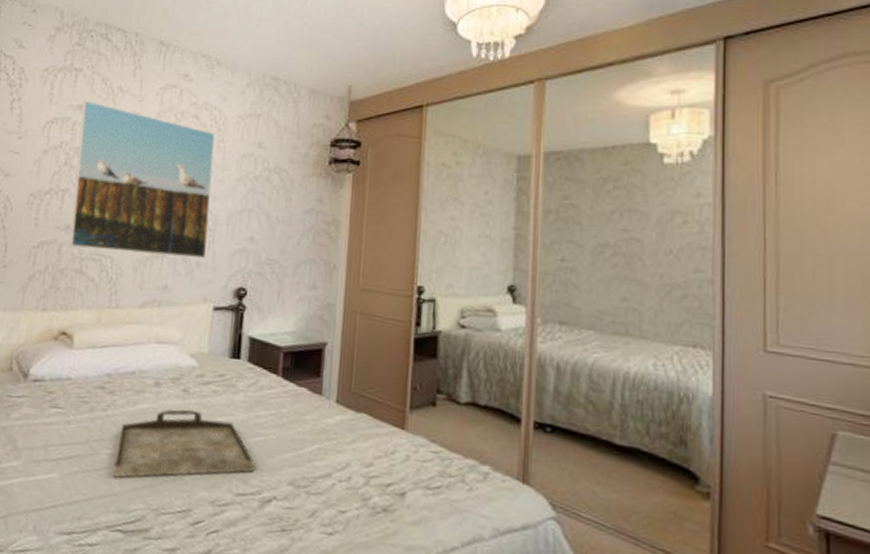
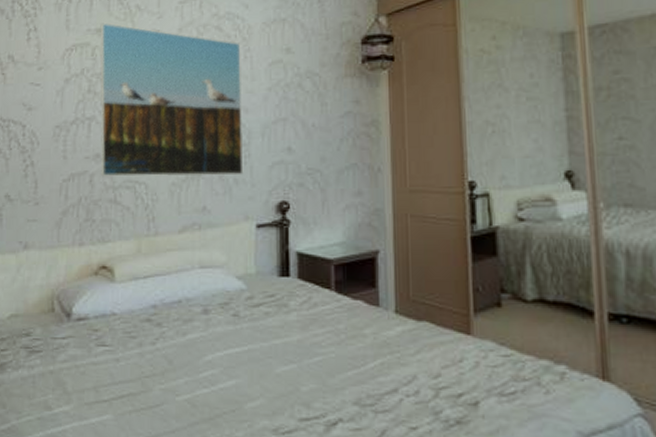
serving tray: present [112,408,255,478] -> none [168,334,316,414]

